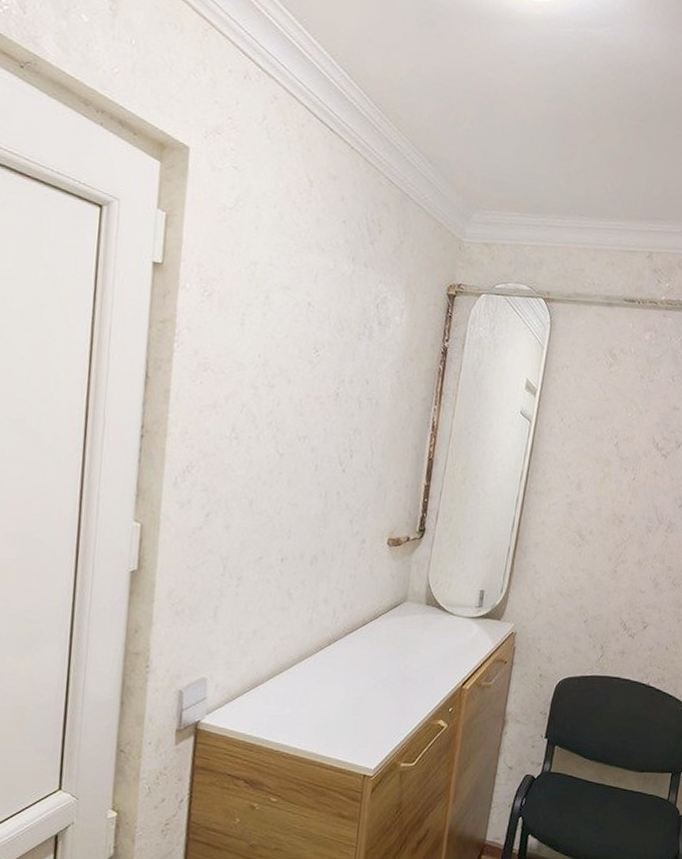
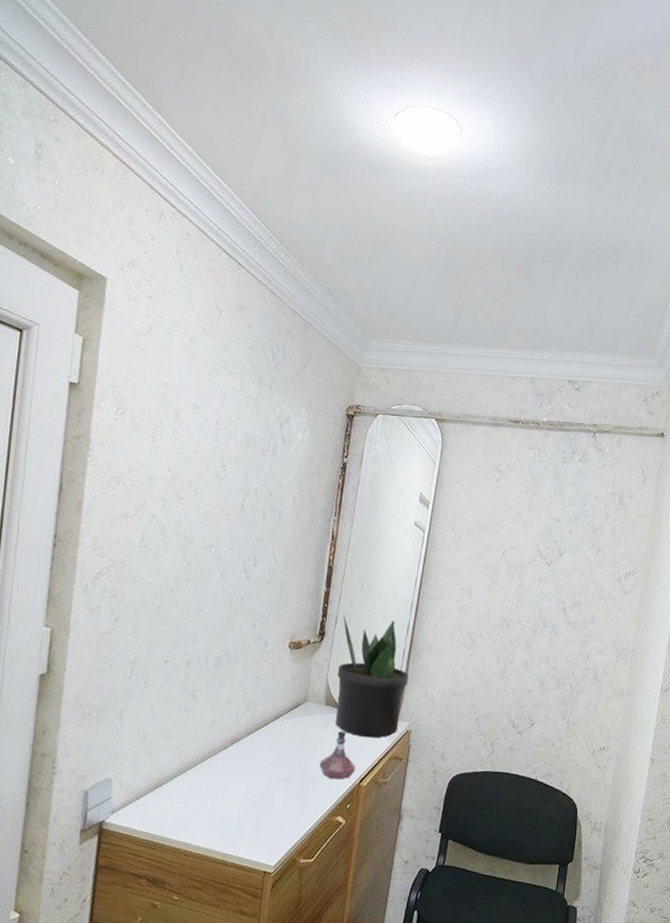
perfume bottle: none [420,632,458,682] -> present [319,731,356,779]
planter: none [436,510,514,640] -> present [335,615,409,738]

